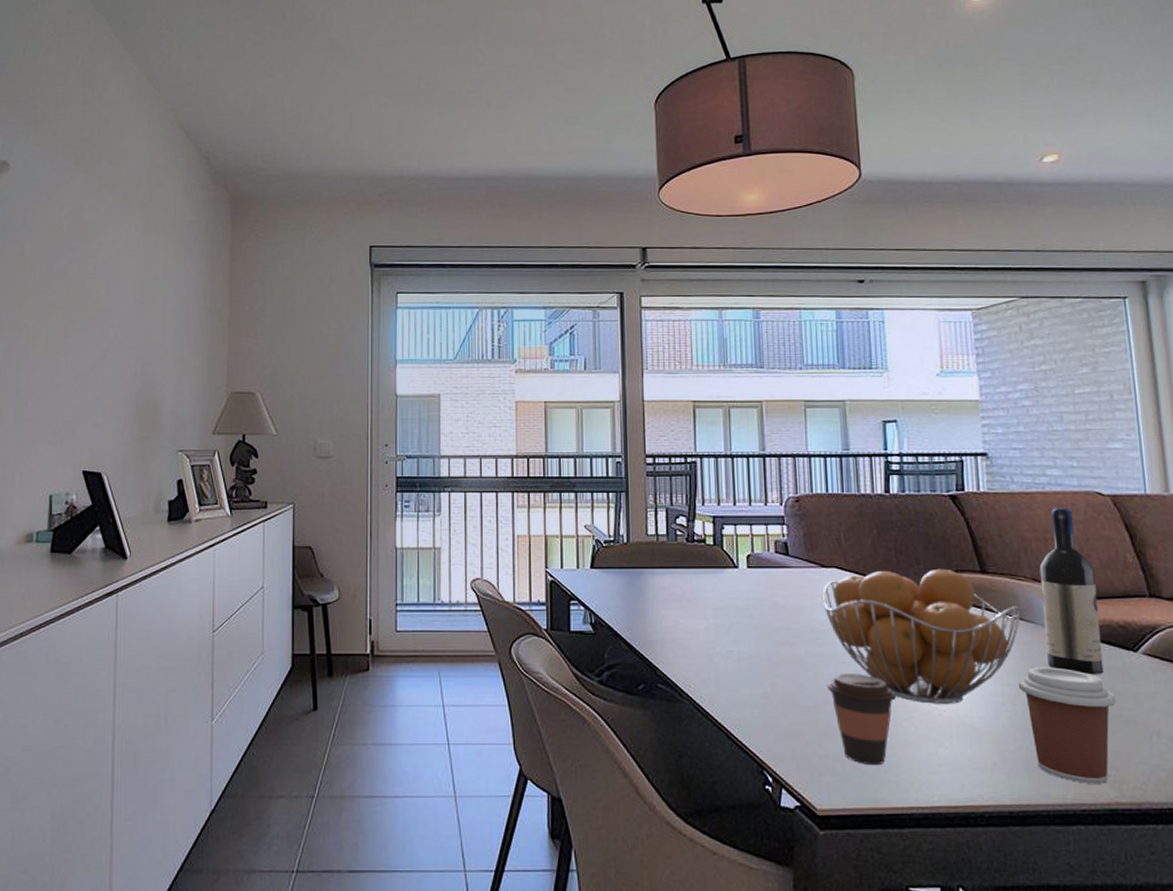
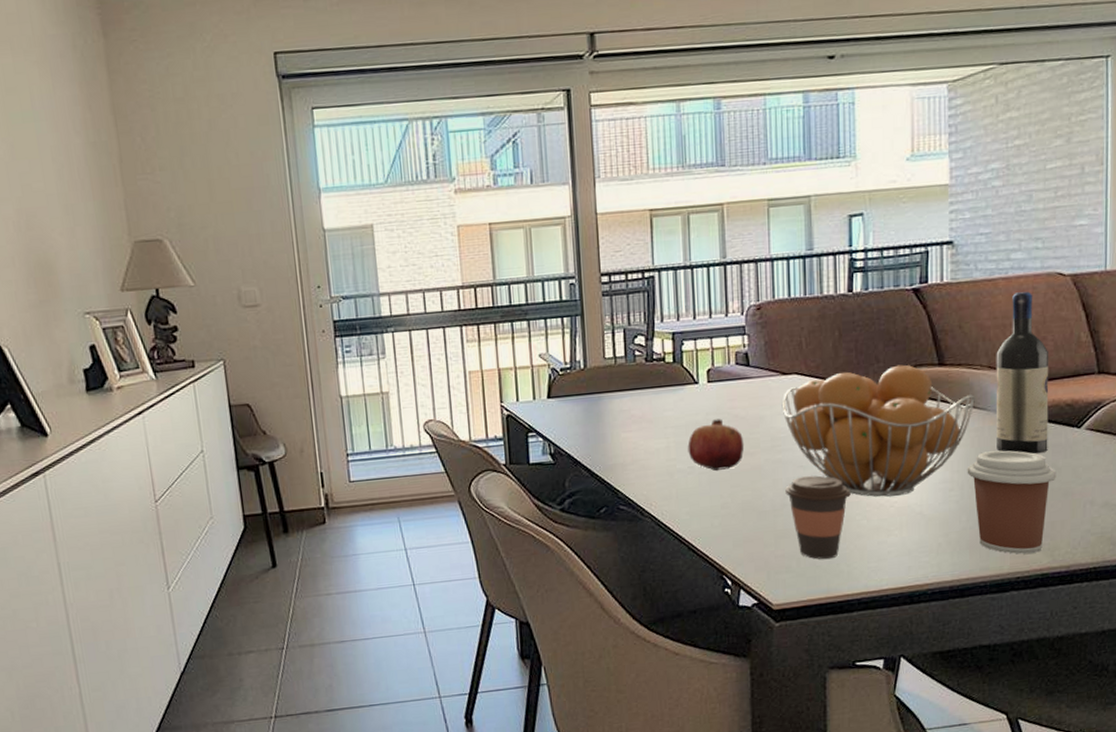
fruit: none [727,605,785,659] -> present [687,418,745,472]

